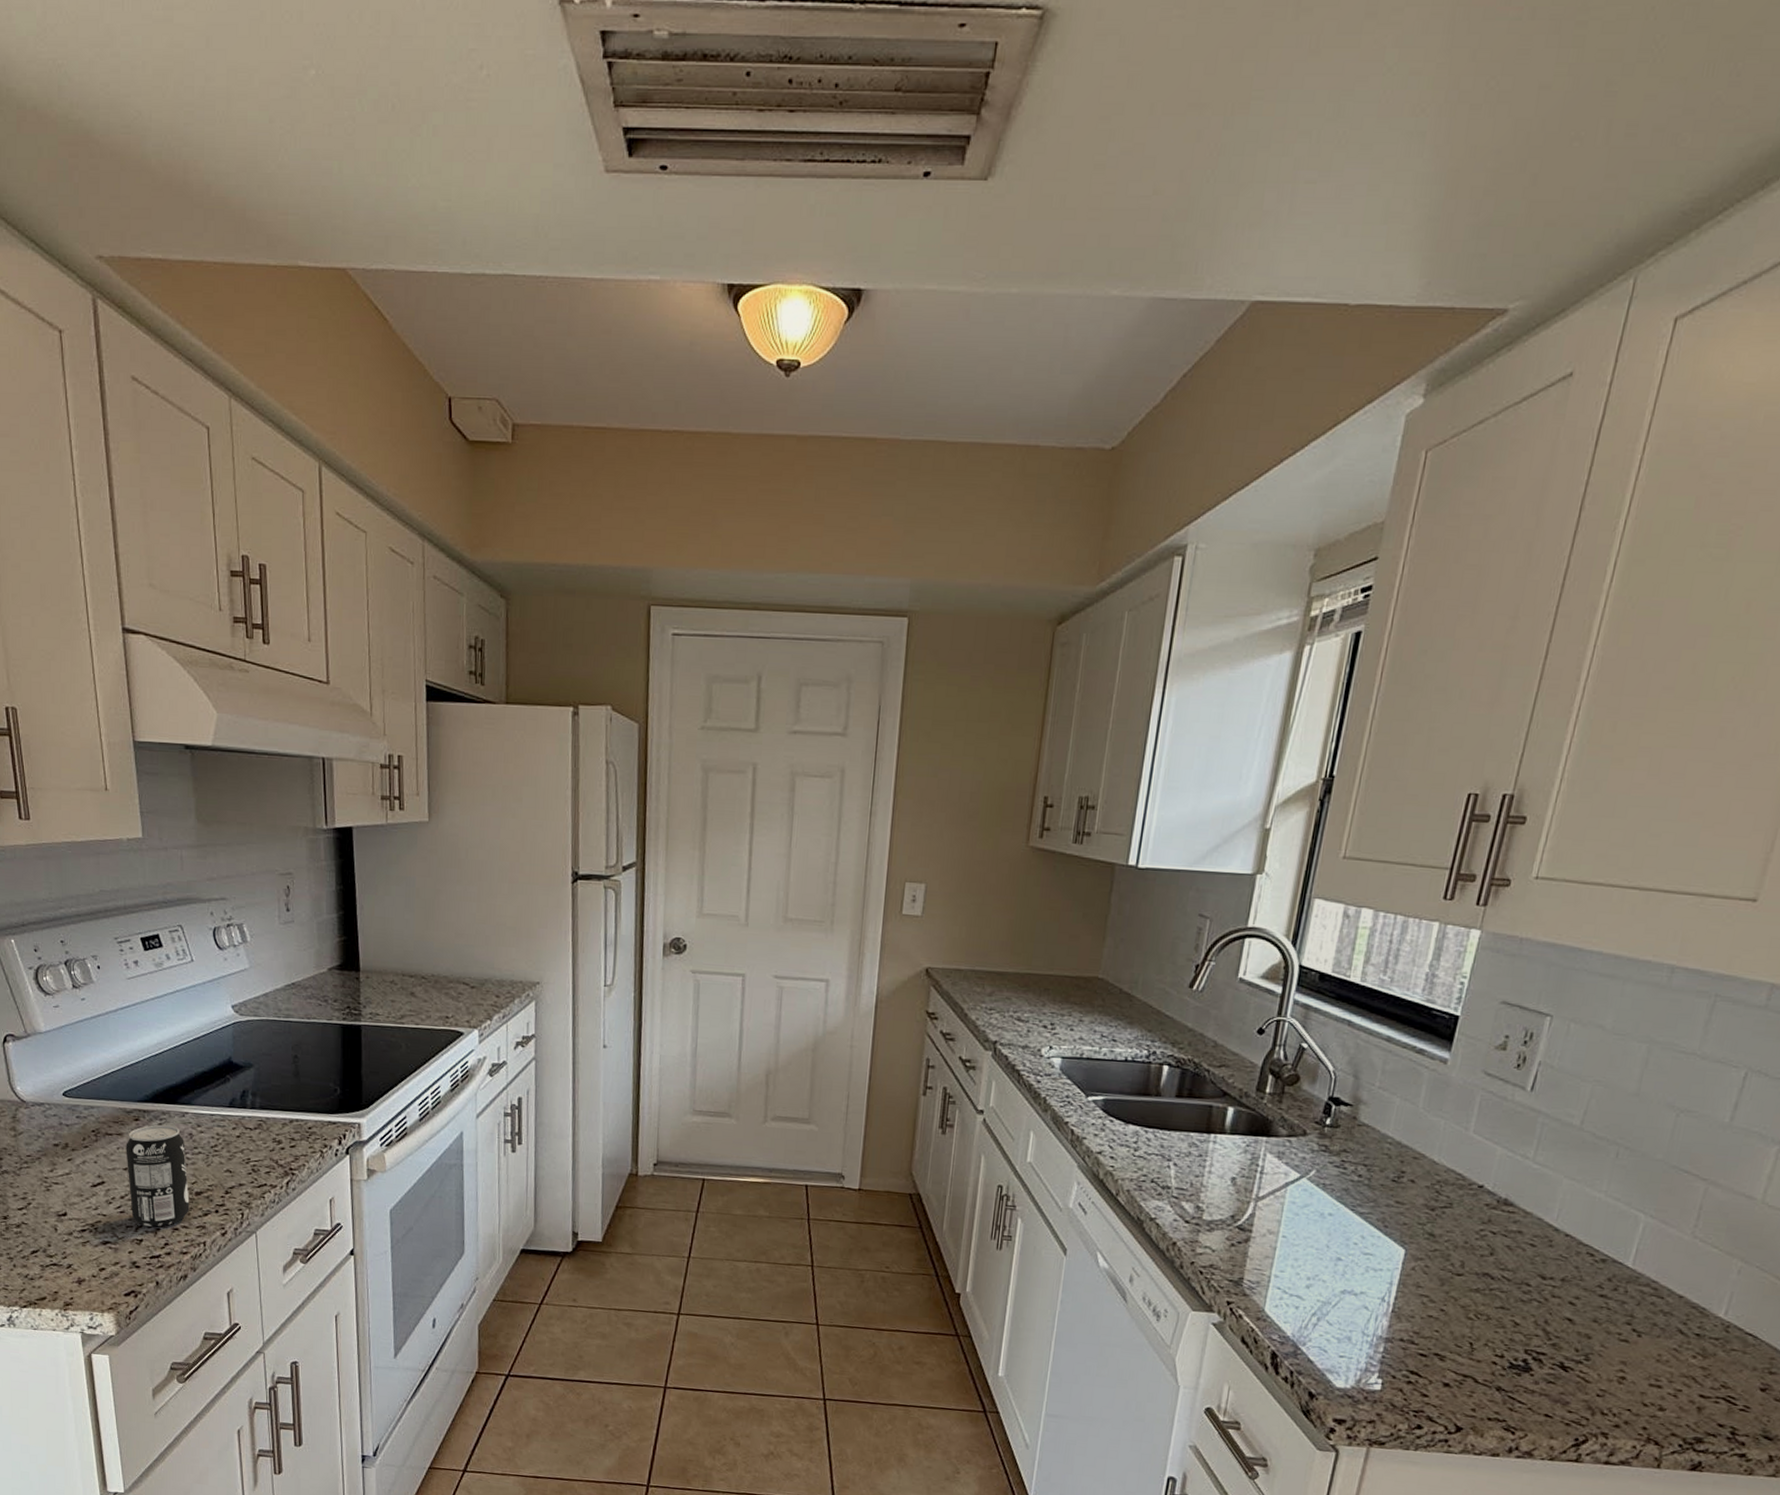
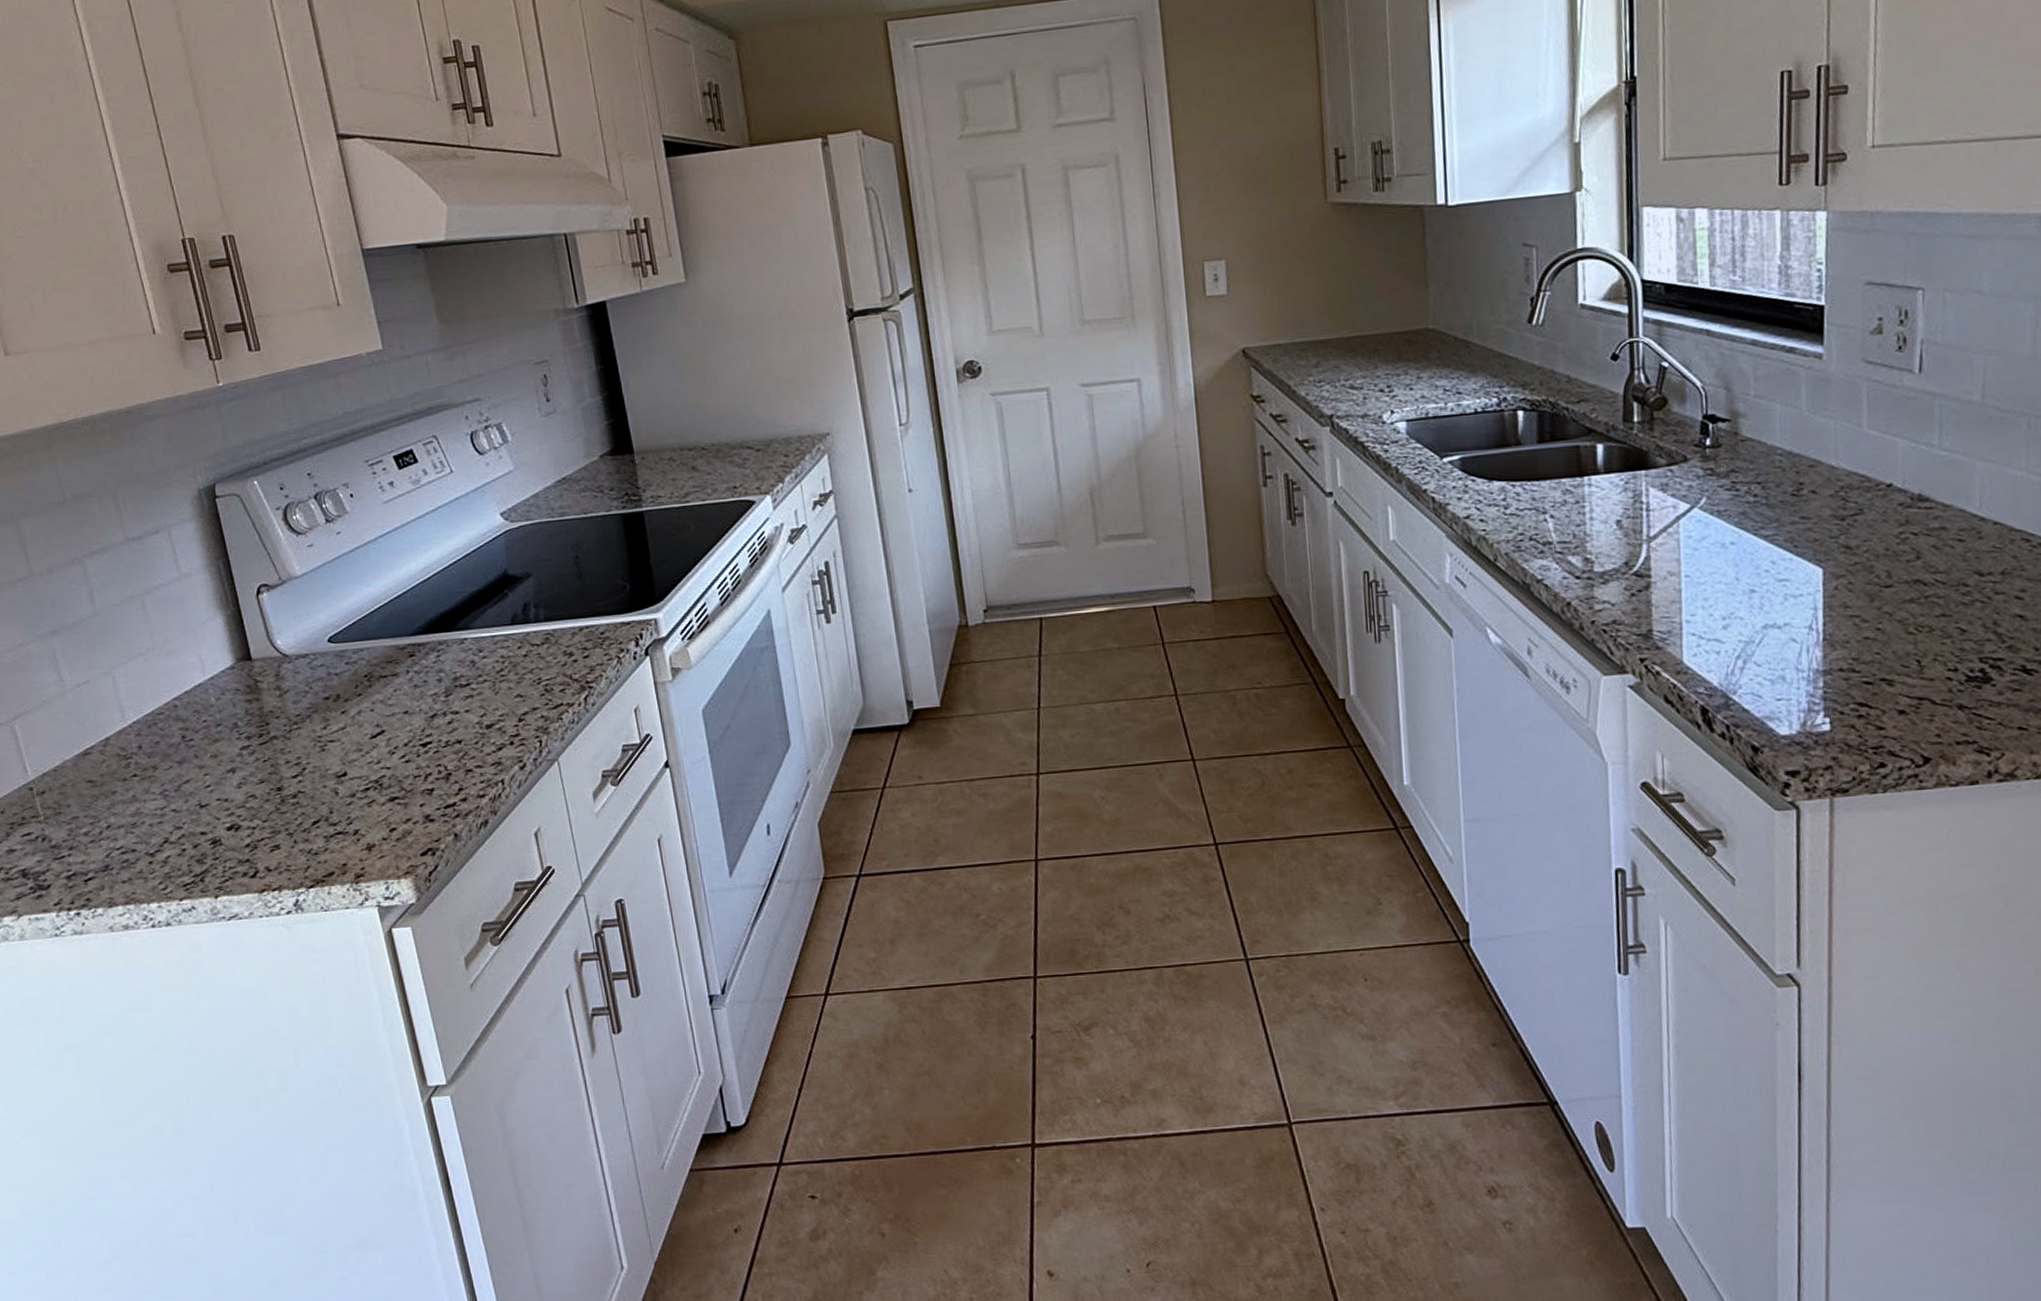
beverage can: present [126,1124,190,1227] -> none [403,655,482,773]

